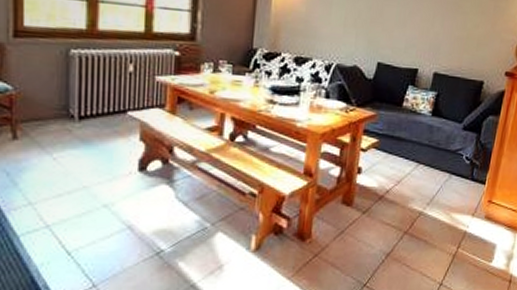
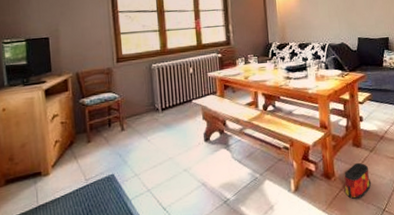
bag: none [321,224,357,269] -> present [344,162,371,200]

